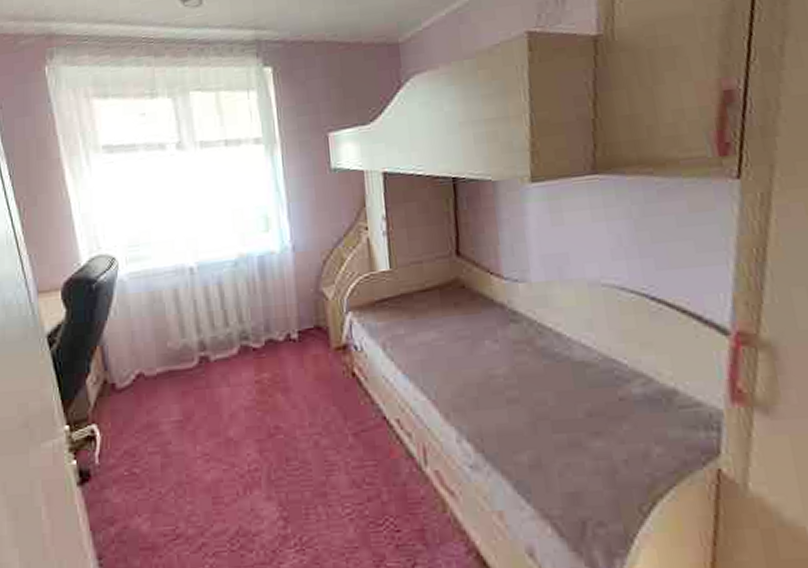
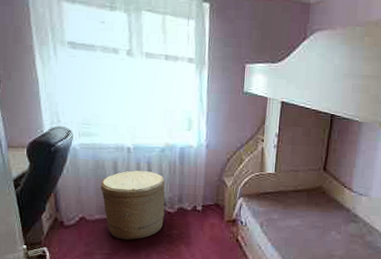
basket: none [159,295,250,399] -> present [100,170,165,241]

